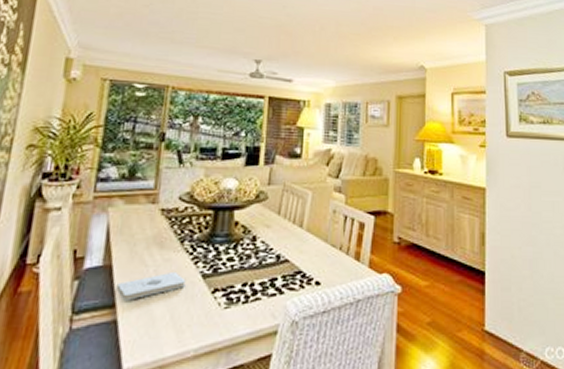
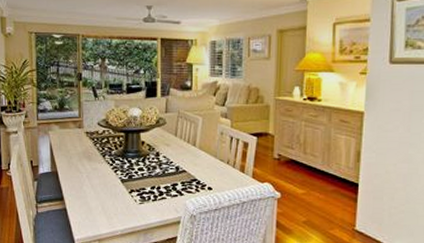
notepad: present [116,271,186,301] -> none [62,177,110,196]

